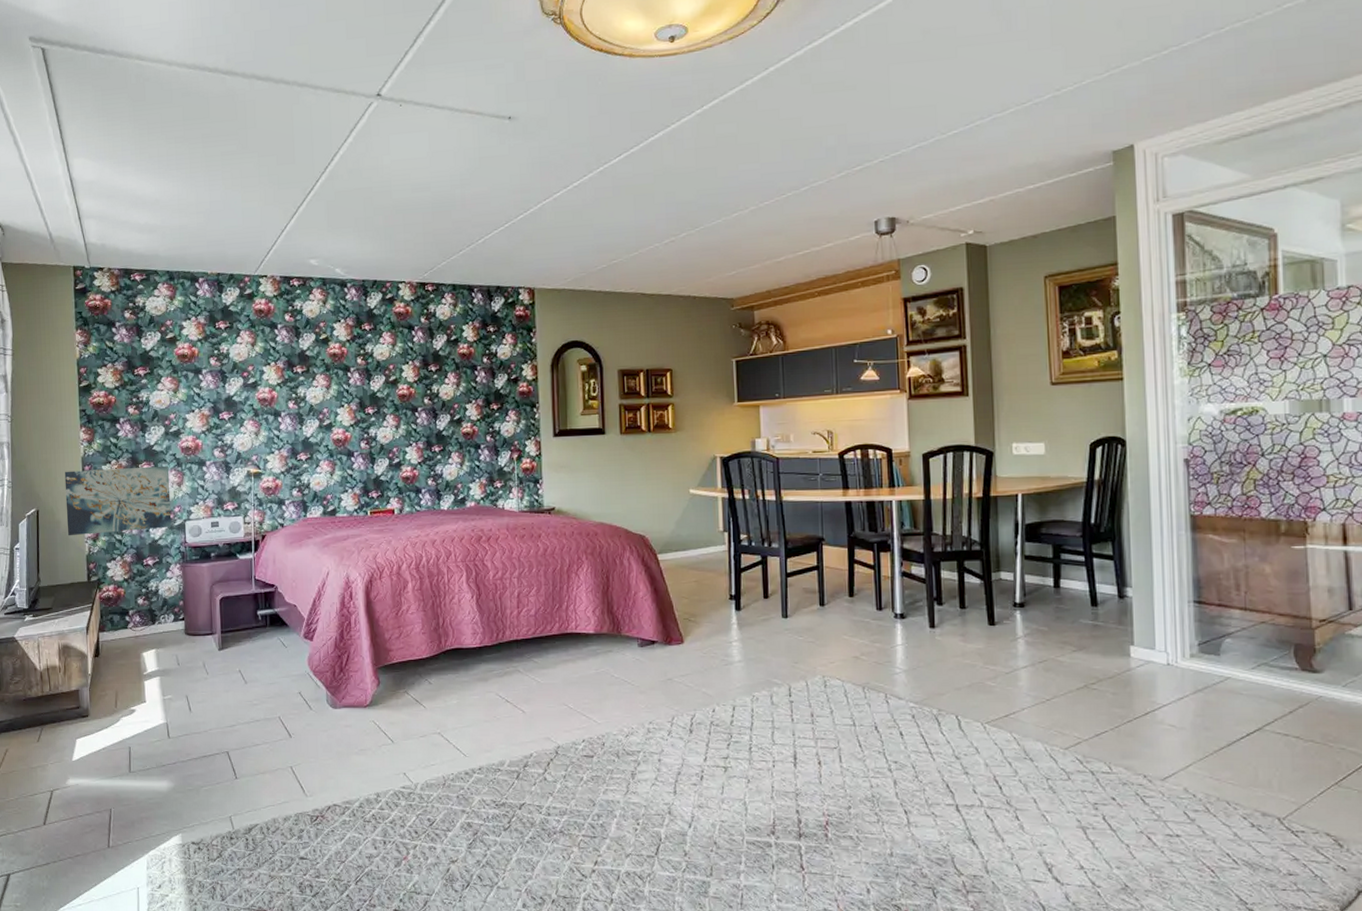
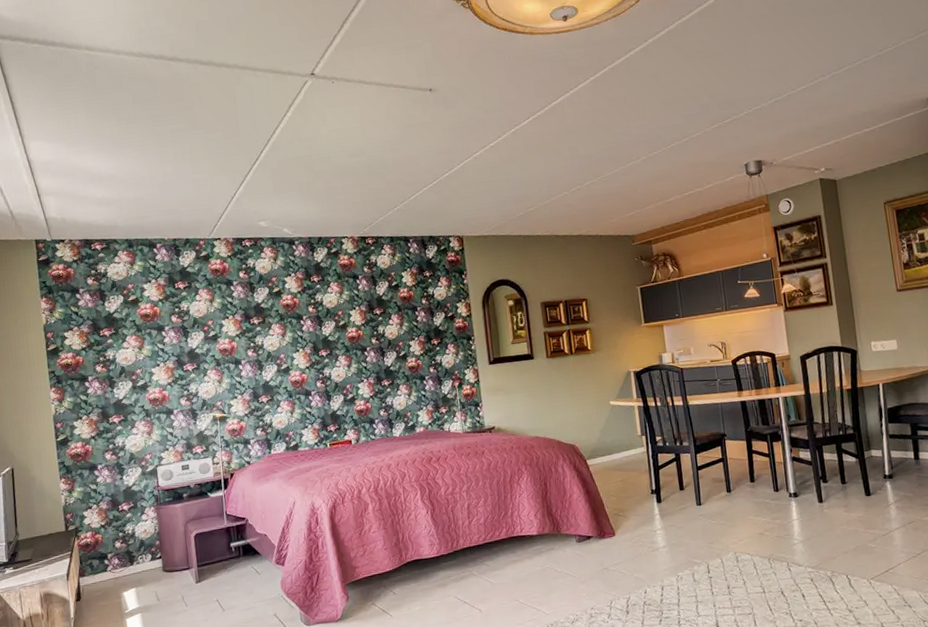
wall art: present [64,465,172,536] -> none [37,417,145,490]

